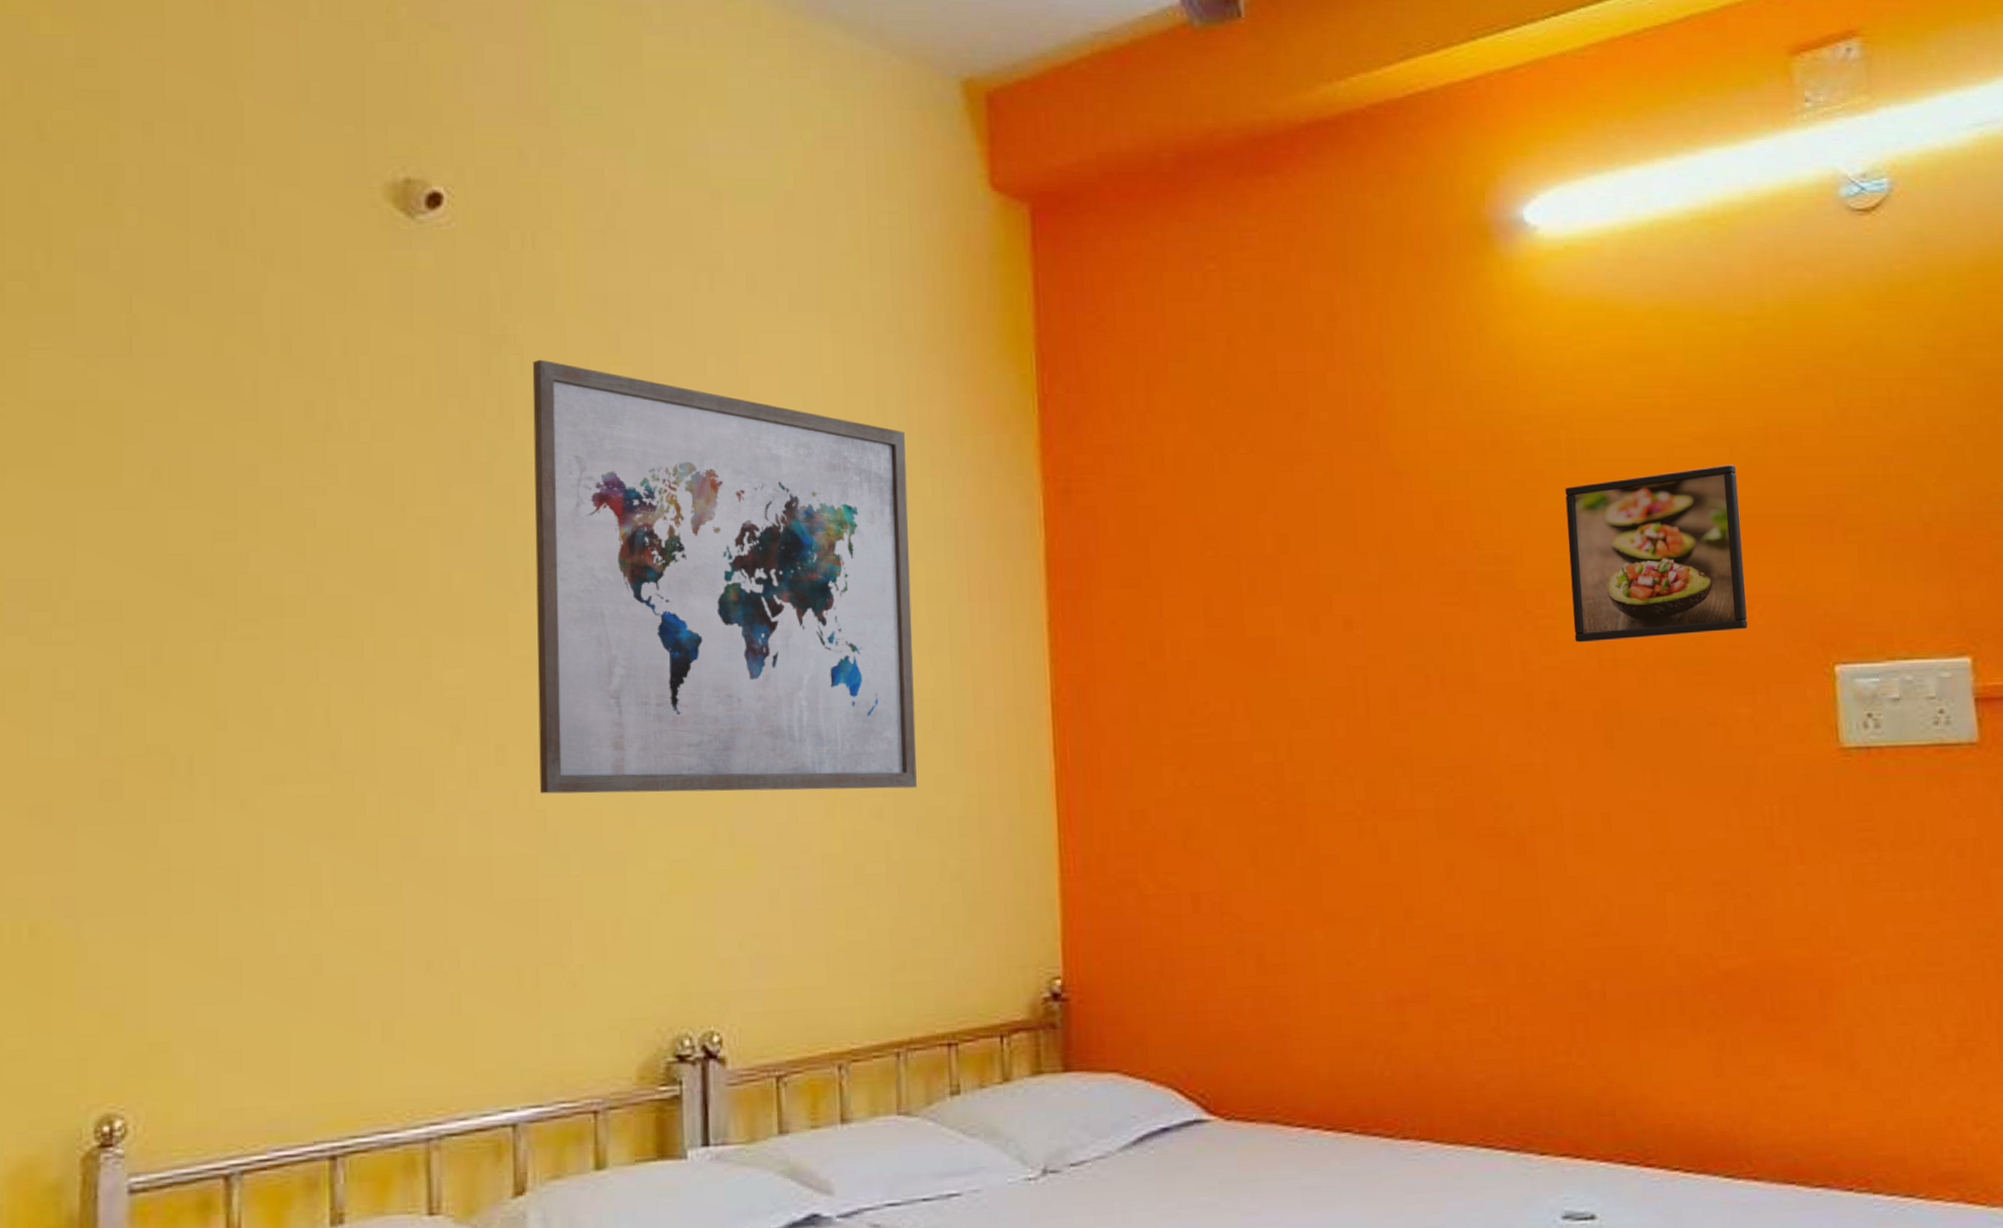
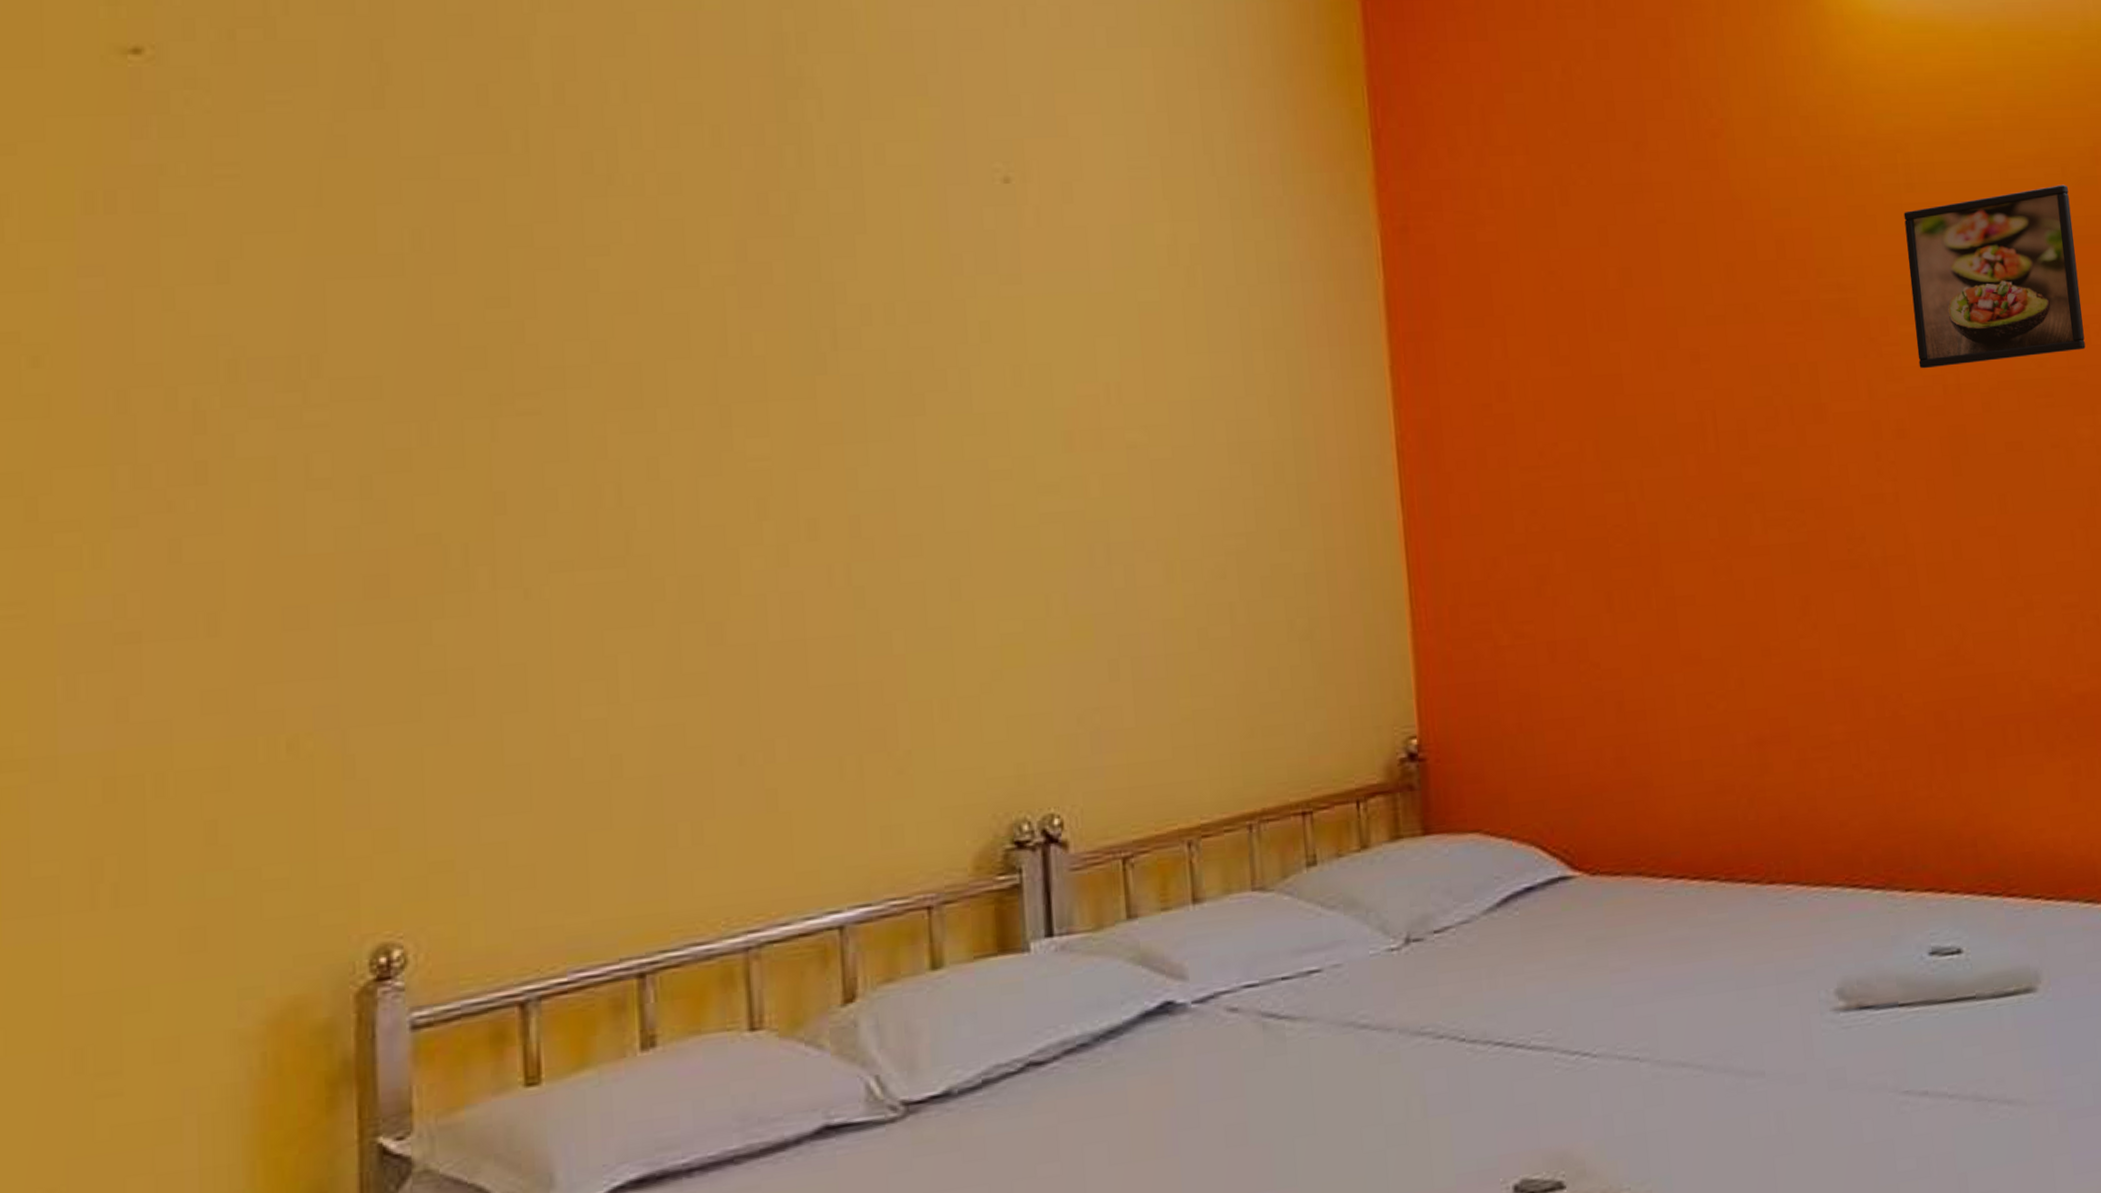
wall art: present [532,359,917,794] -> none [833,103,1260,569]

